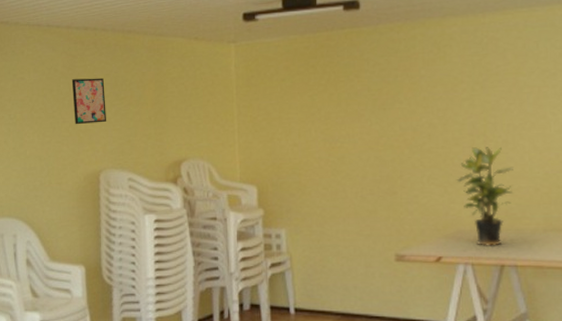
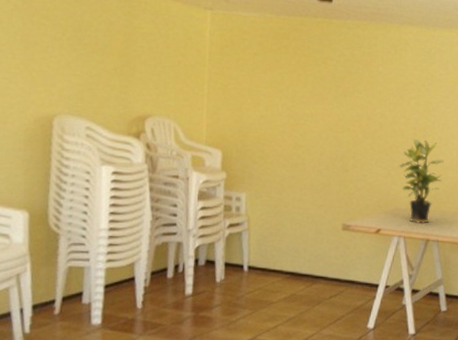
wall art: present [71,78,107,125] -> none [26,14,66,66]

